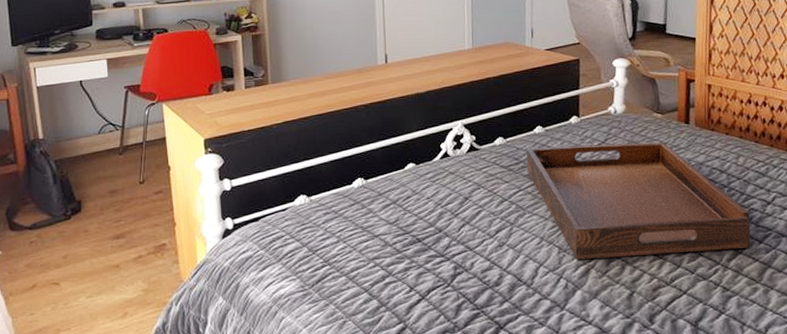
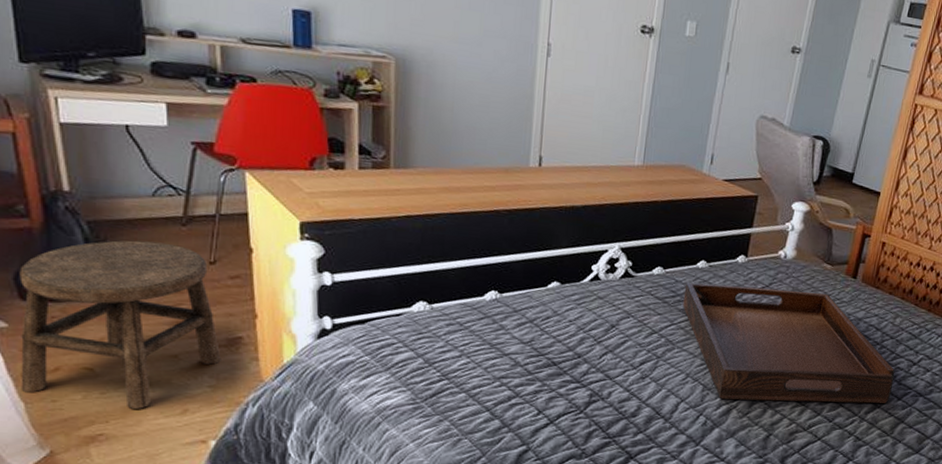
stool: none [9,170,151,316] -> present [19,240,221,409]

